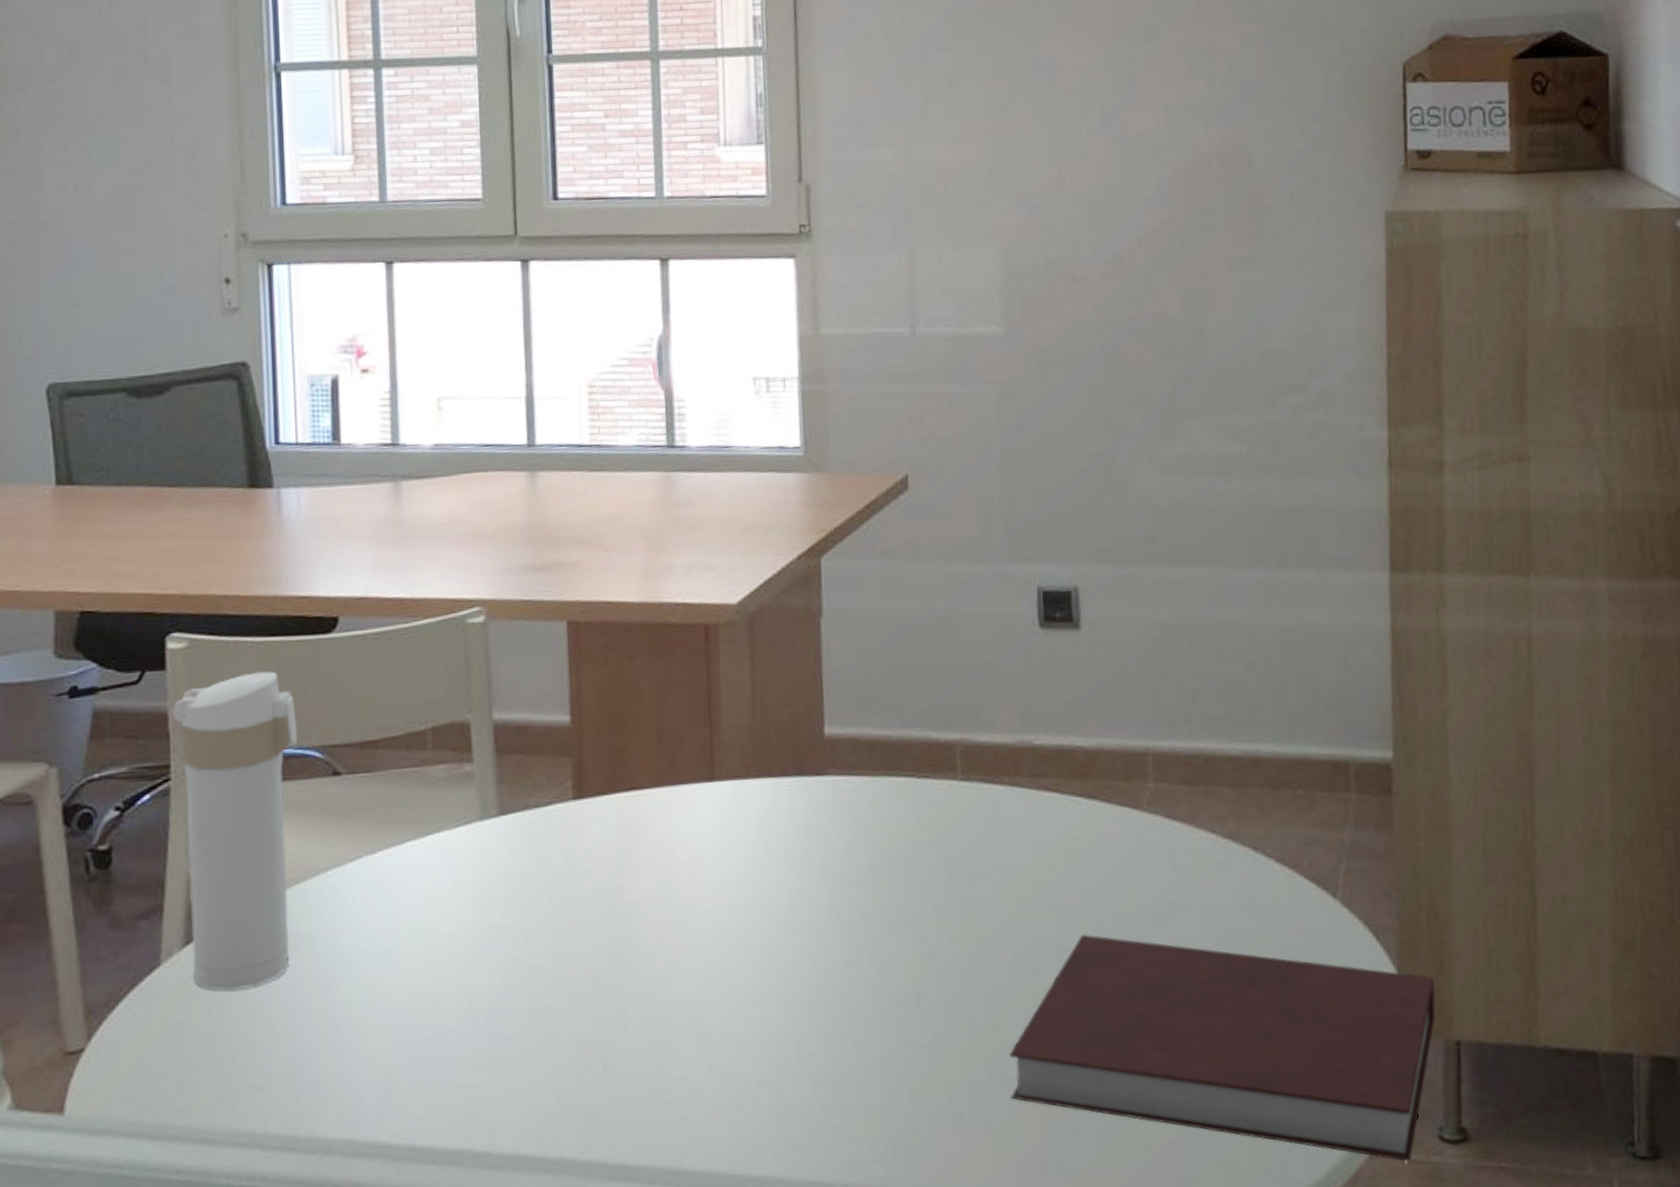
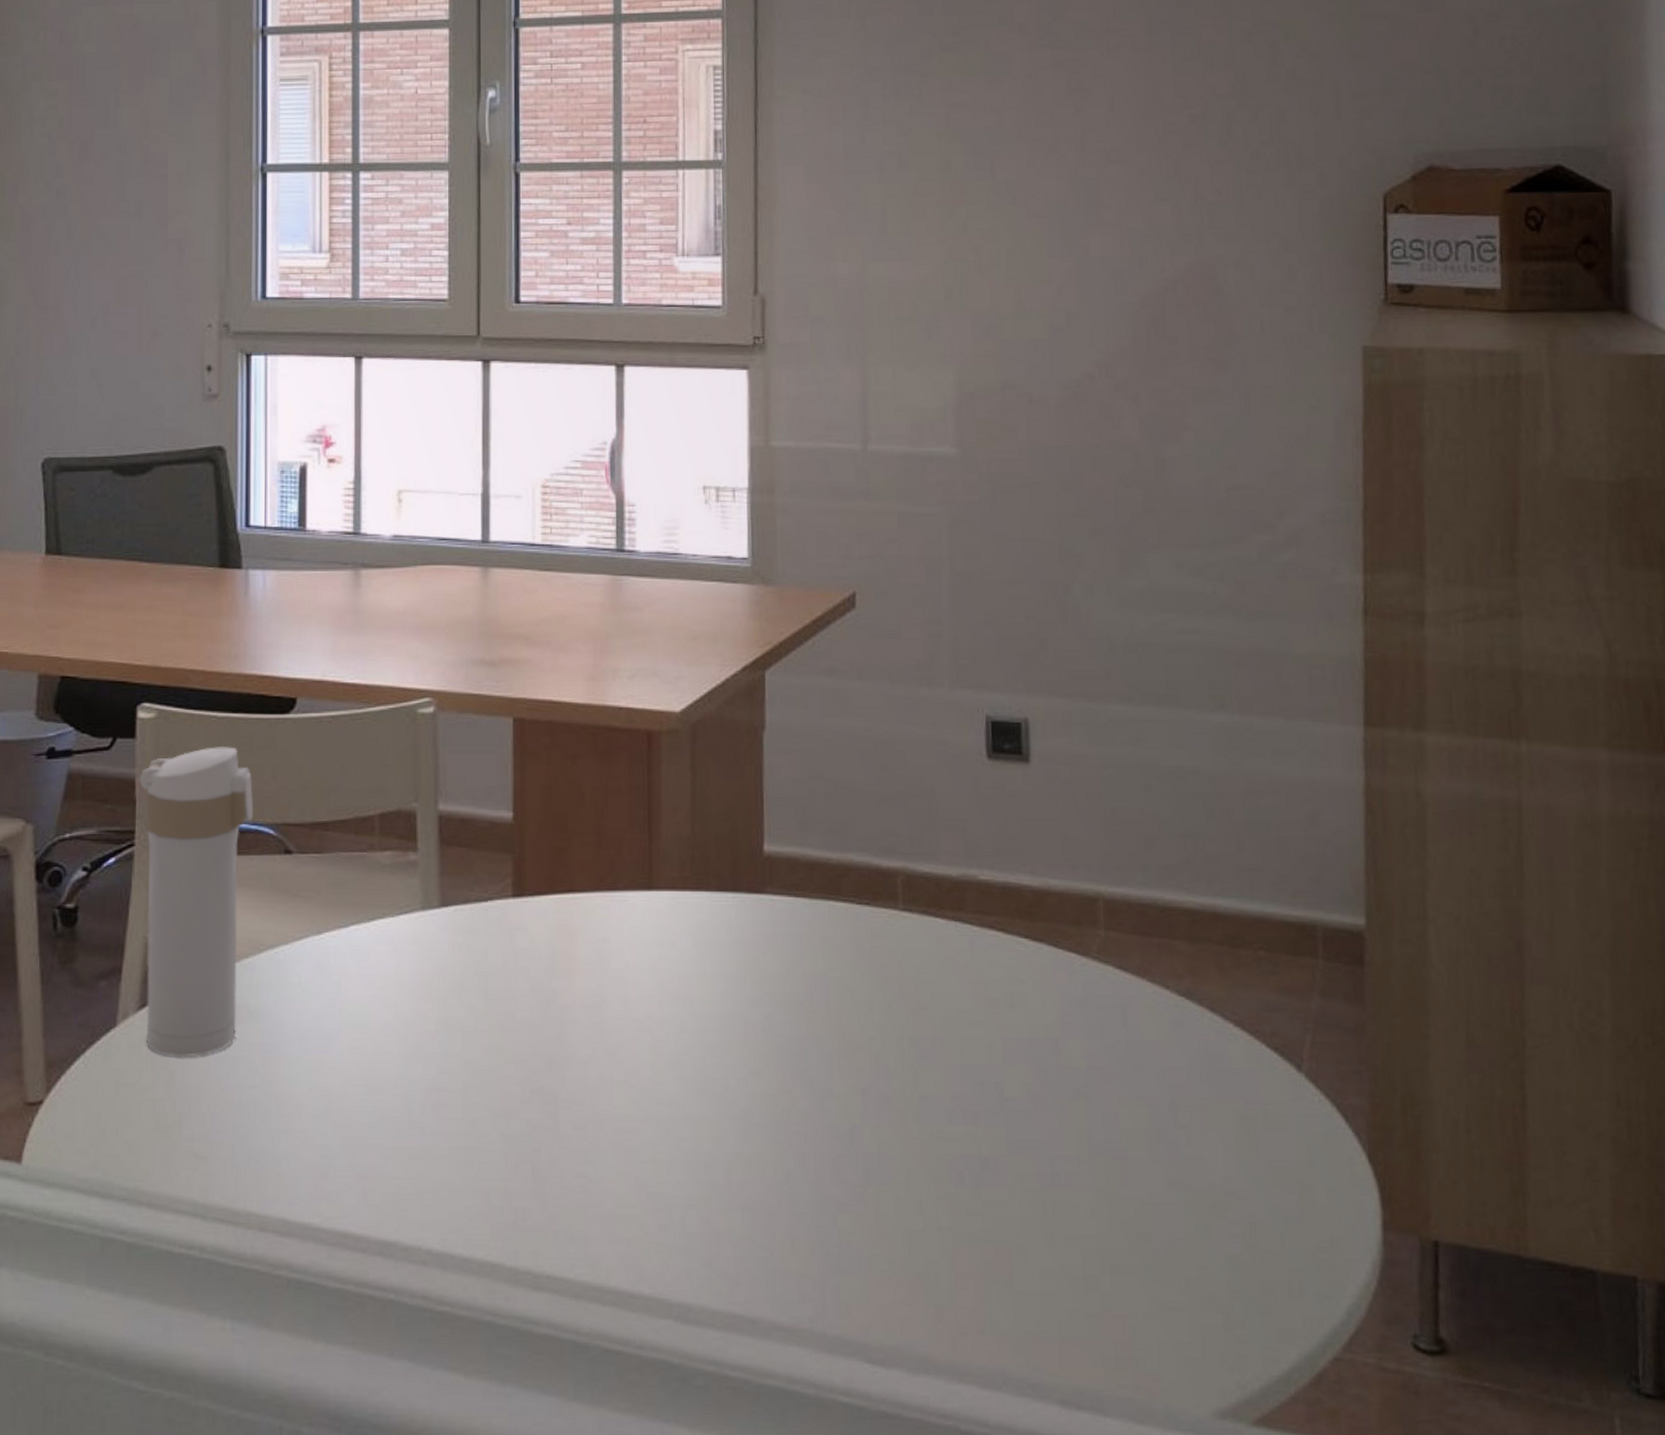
notebook: present [1009,934,1436,1162] -> none [945,1084,1411,1368]

